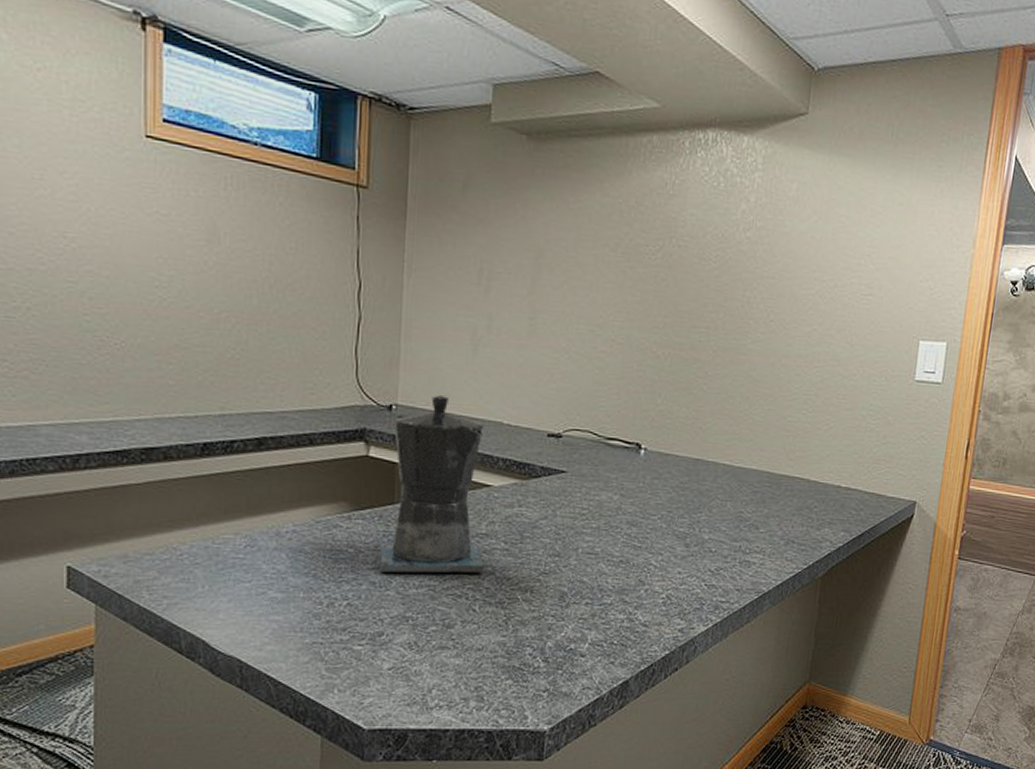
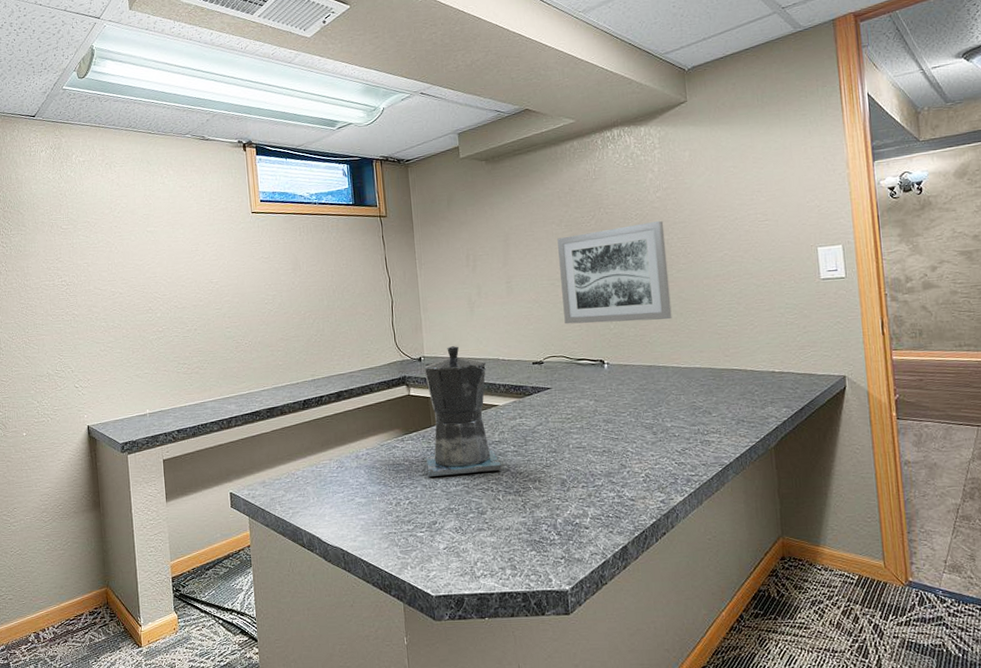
wall art: none [599,268,749,403] -> present [557,220,672,324]

